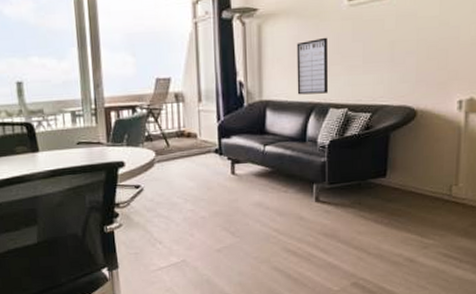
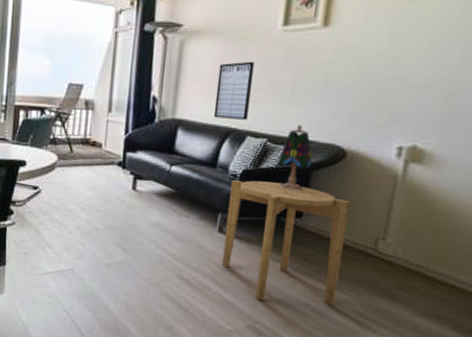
side table: none [321,147,425,258] -> present [221,180,350,305]
table lamp: none [359,92,389,153] -> present [277,125,313,190]

